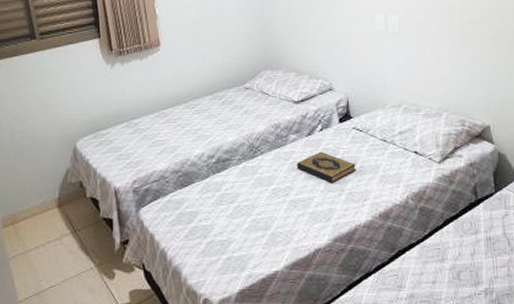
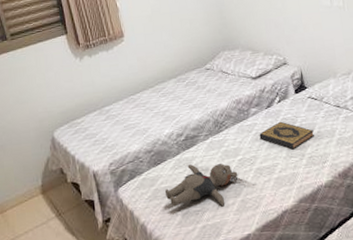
teddy bear: none [189,190,270,237] -> present [164,164,238,207]

